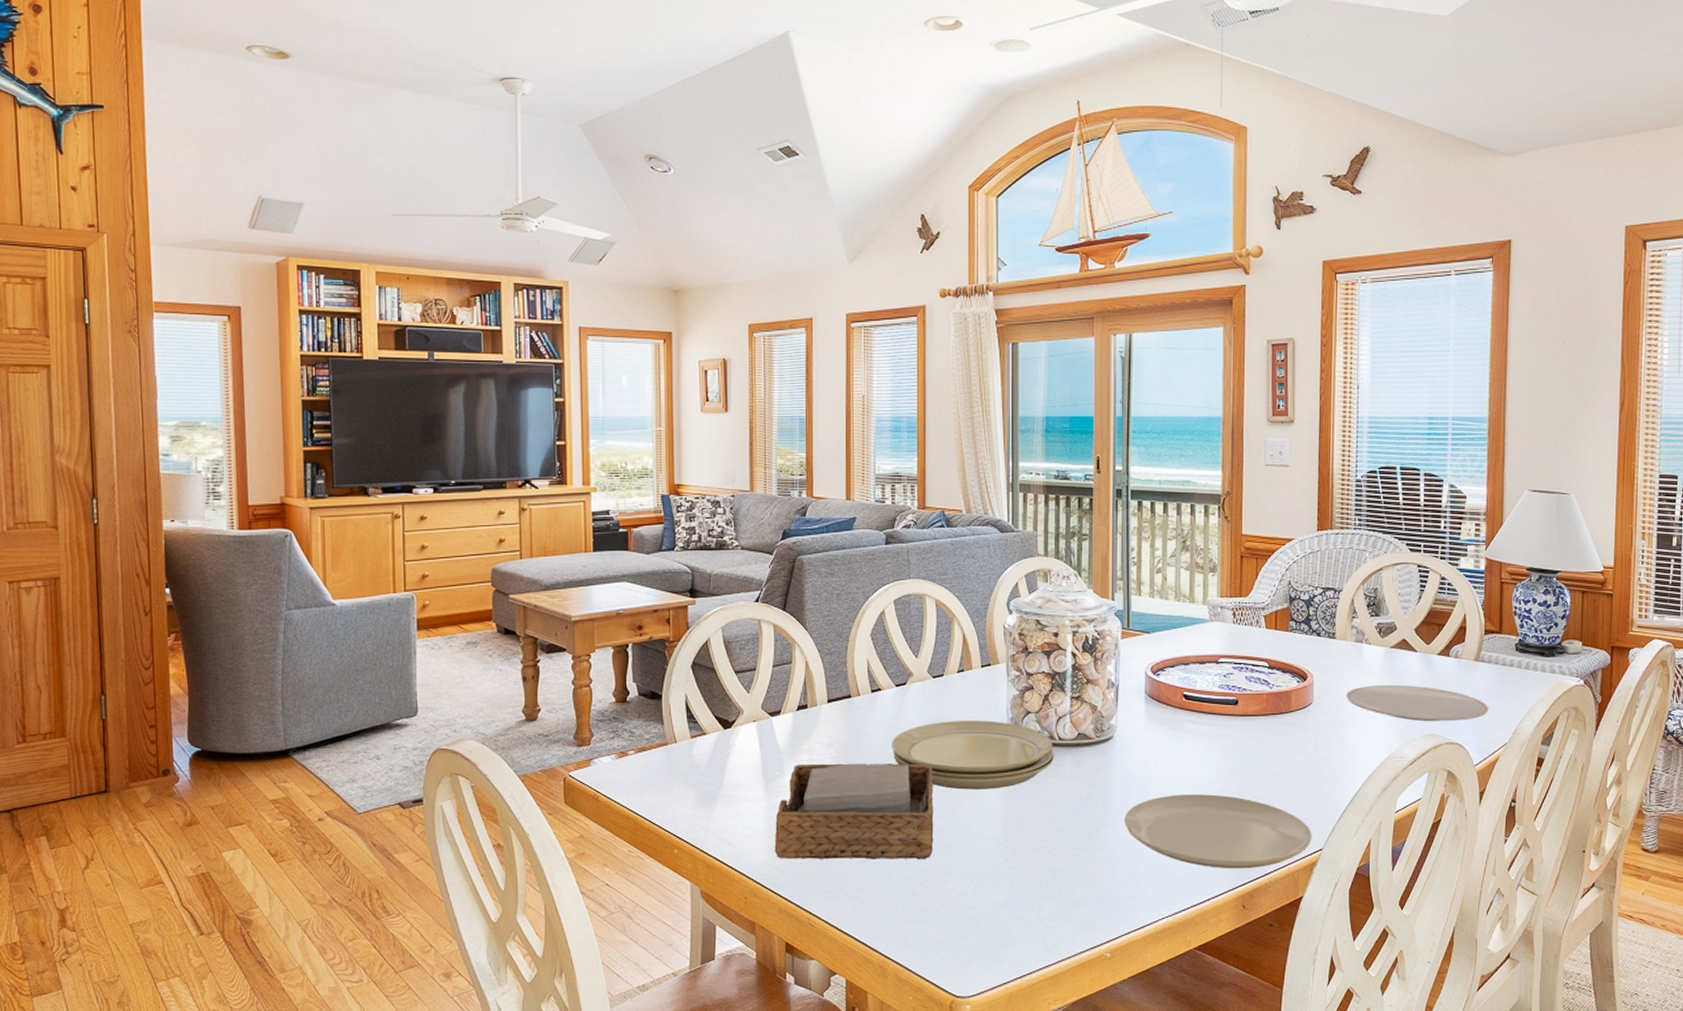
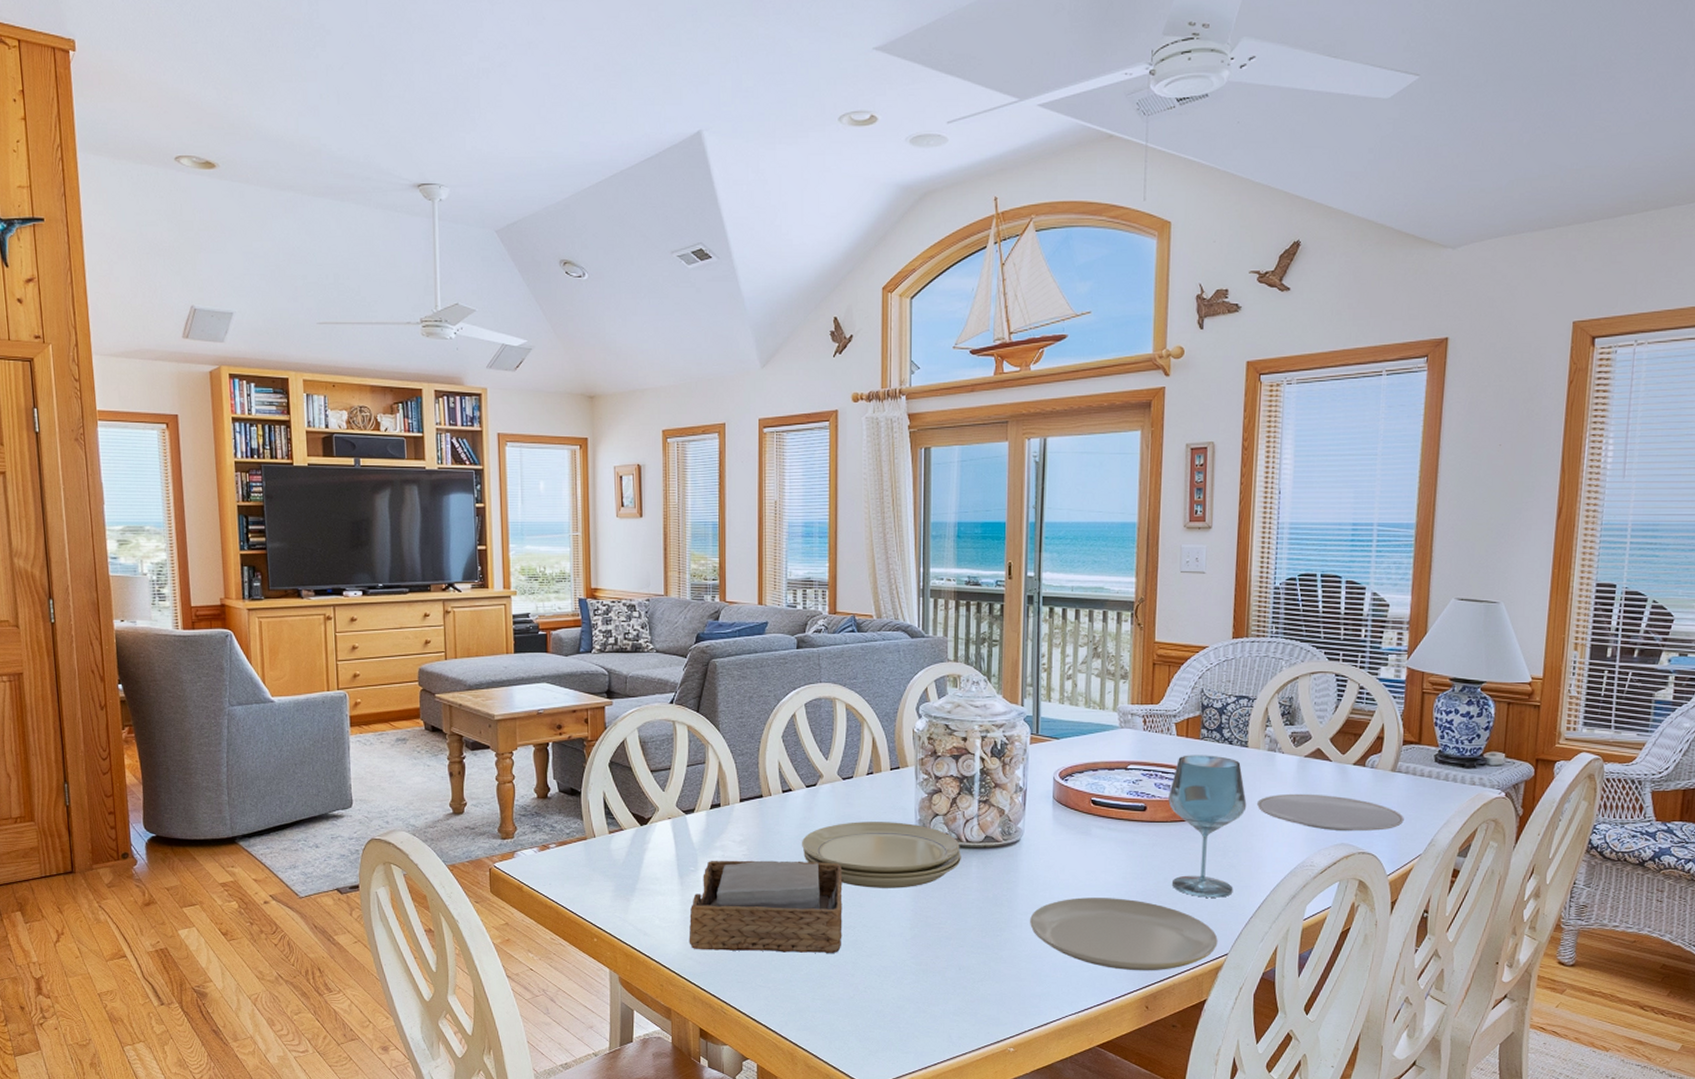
wine glass: none [1259,647,1336,792] -> present [1168,755,1247,898]

